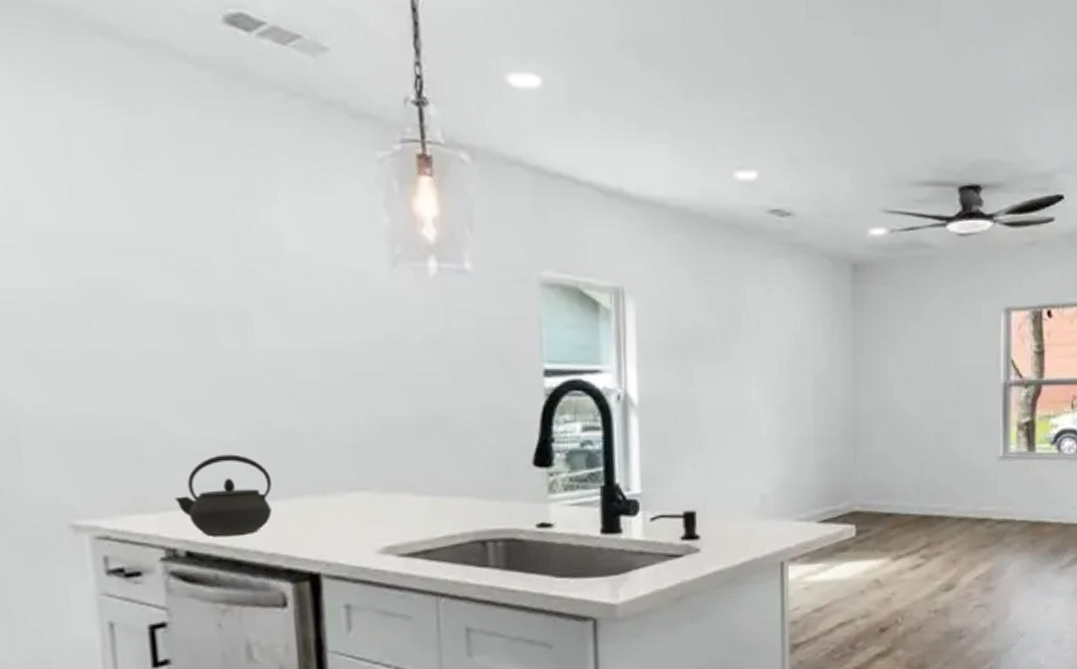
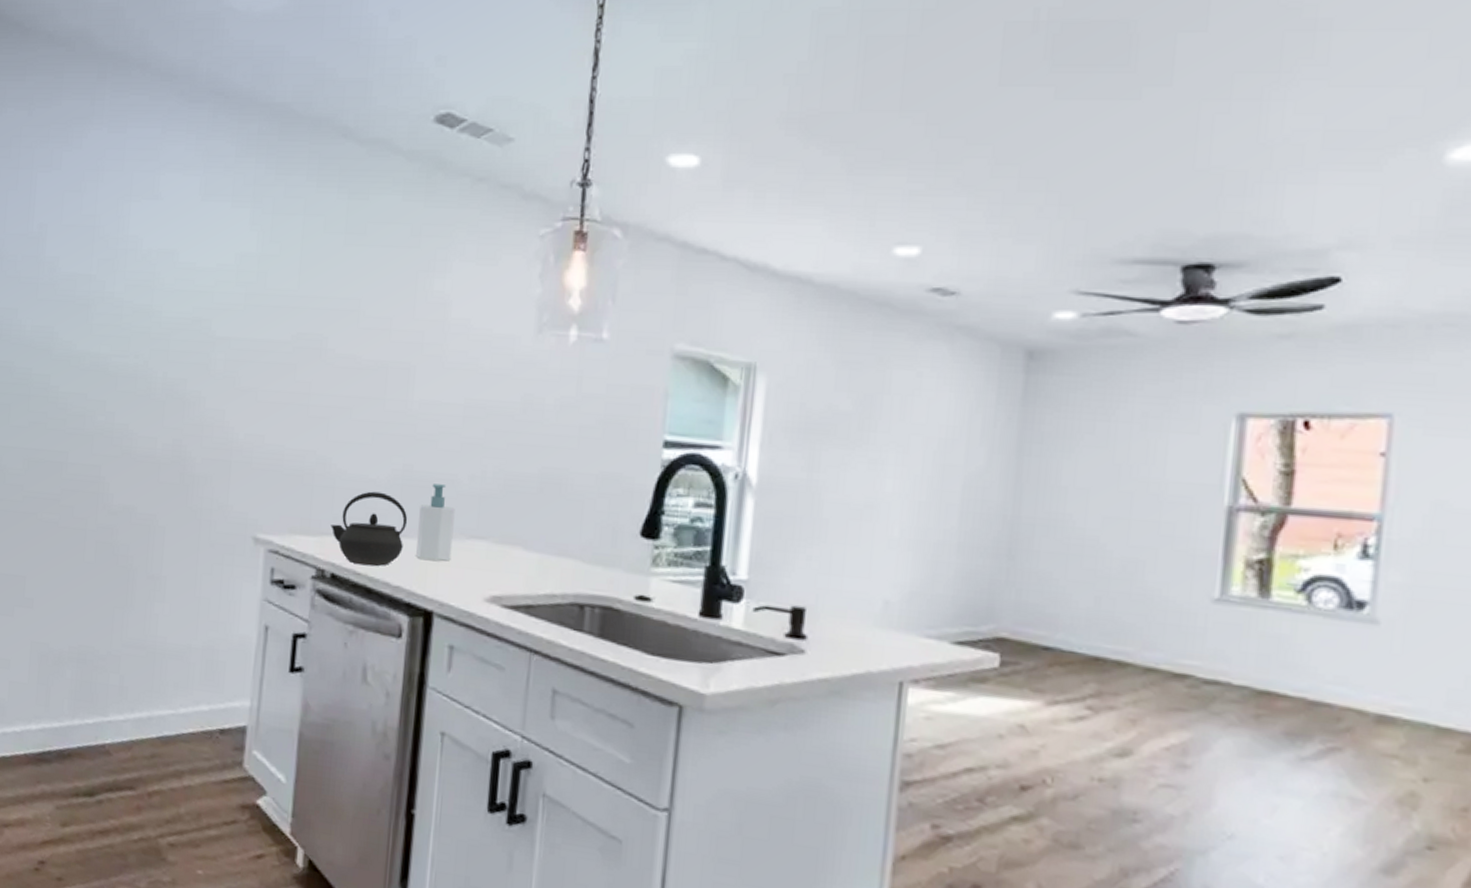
soap bottle: none [285,438,332,522] -> present [415,484,455,562]

